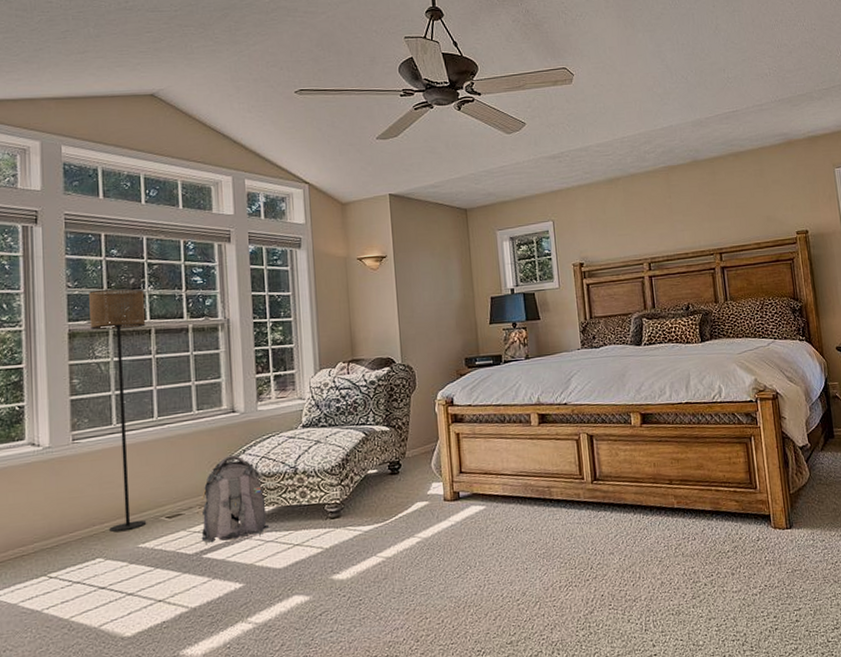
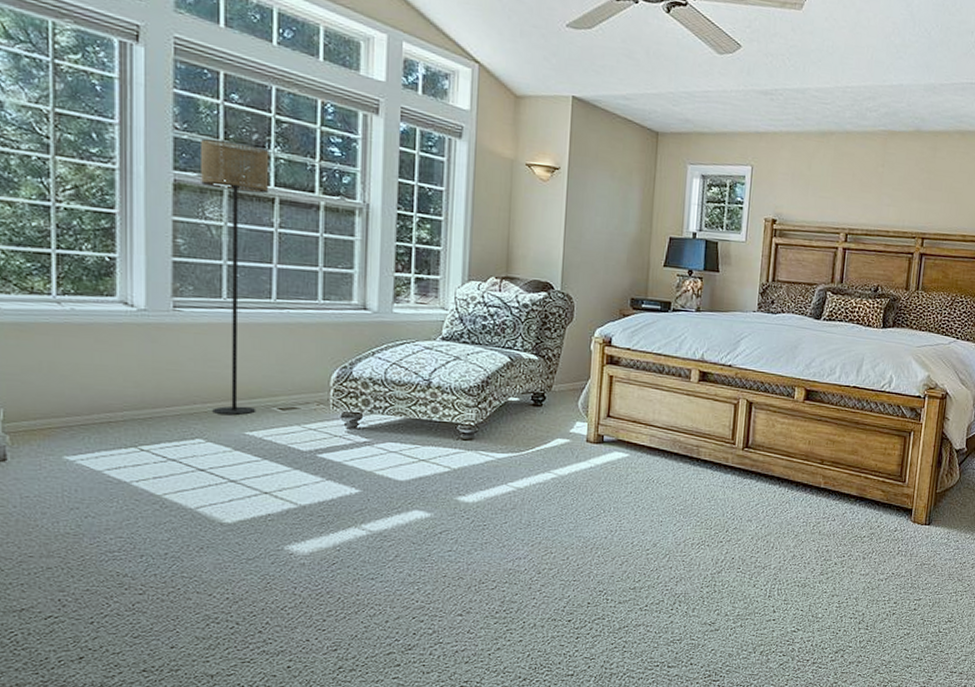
backpack: present [200,455,270,544] -> none [317,355,395,445]

